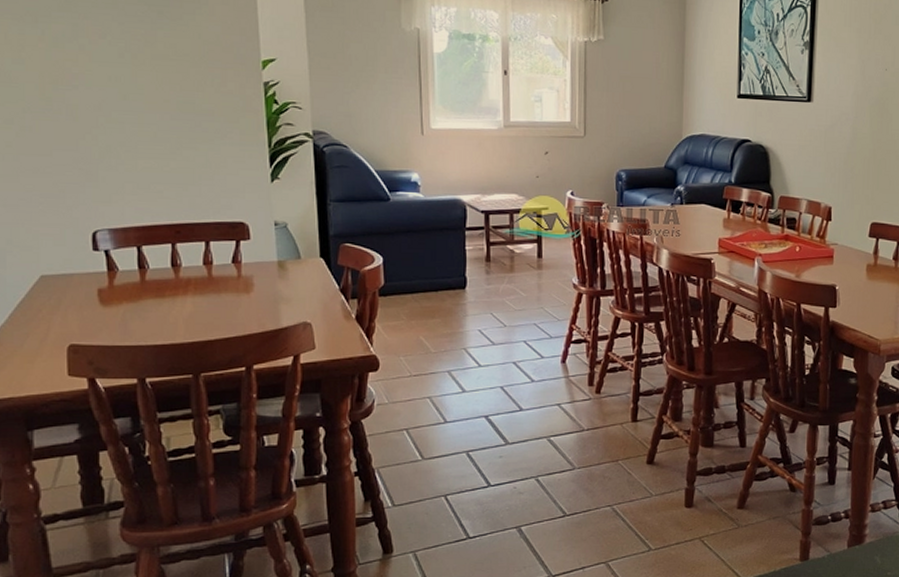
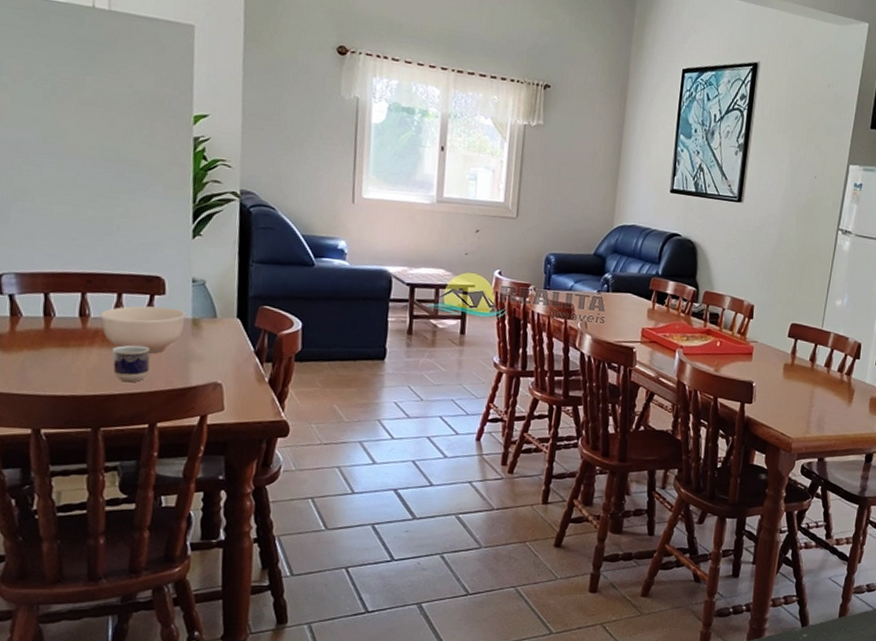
bowl: none [190,251,271,298] -> present [99,305,186,354]
cup: none [204,291,242,328] -> present [111,344,150,383]

